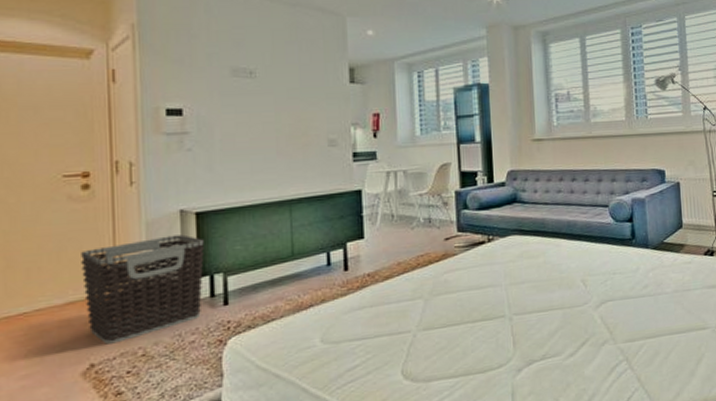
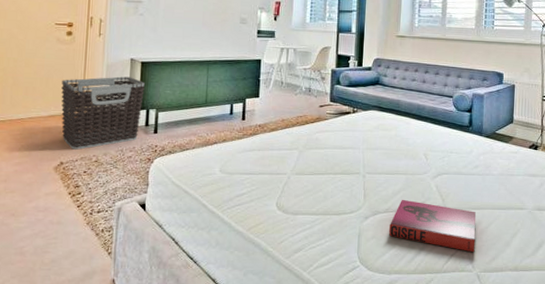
hardback book: none [549,339,655,391] -> present [389,199,476,253]

